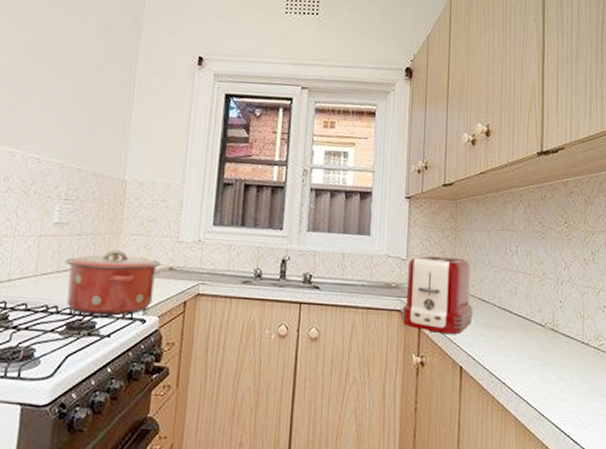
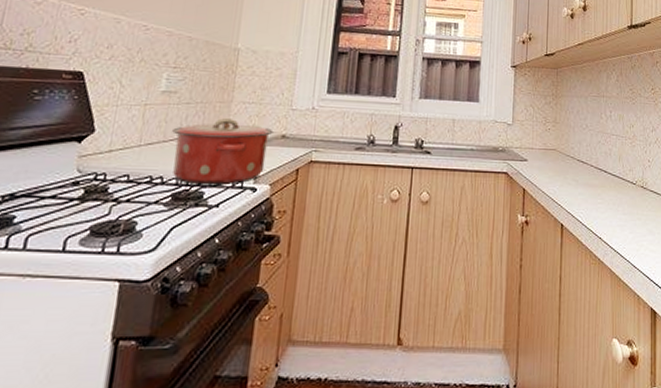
toaster: present [401,256,473,334] -> none [507,121,573,193]

